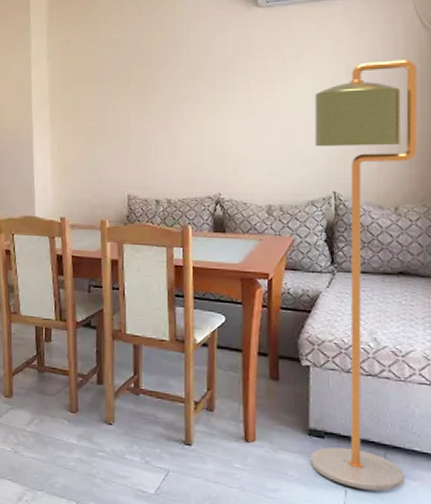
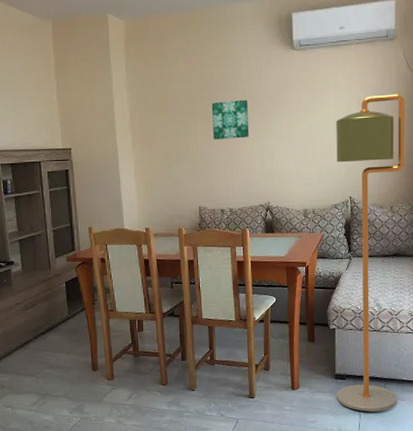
wall art: none [148,67,196,115] -> present [211,99,250,139]

